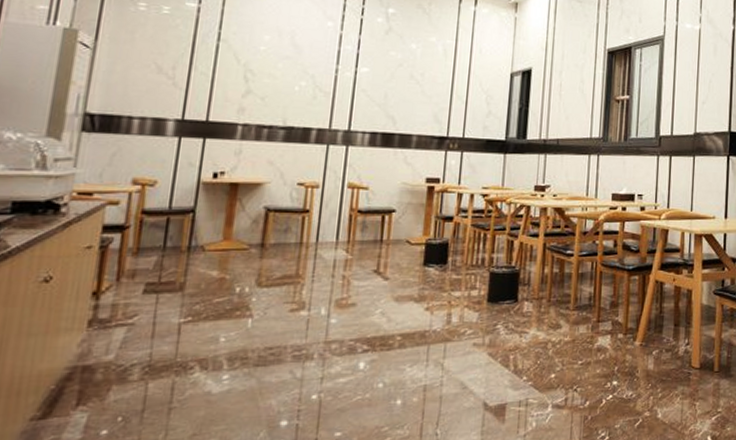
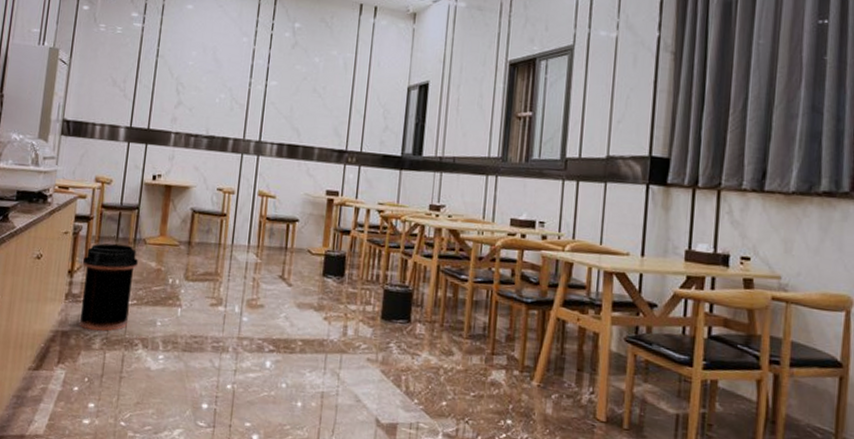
trash can: none [108,254,194,360] -> present [79,243,138,331]

